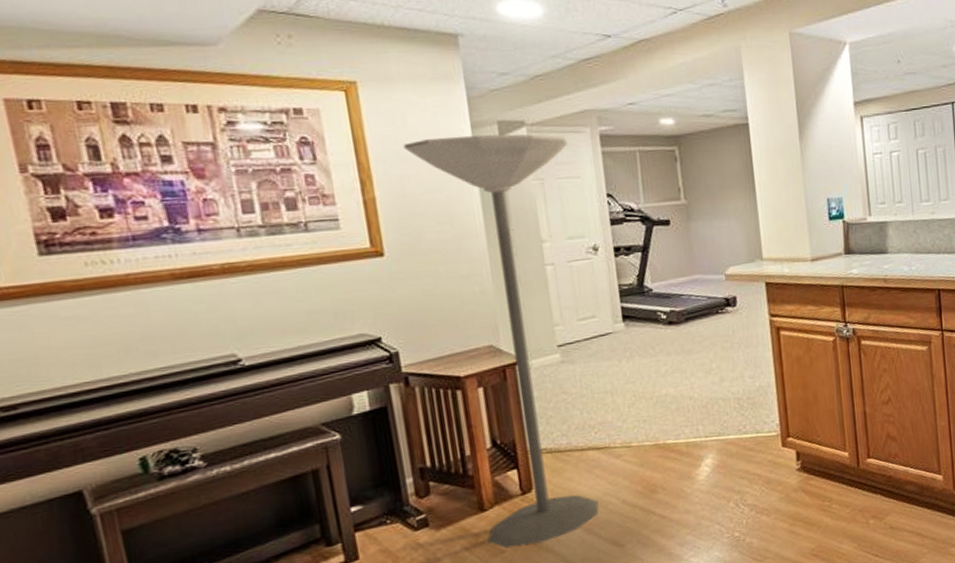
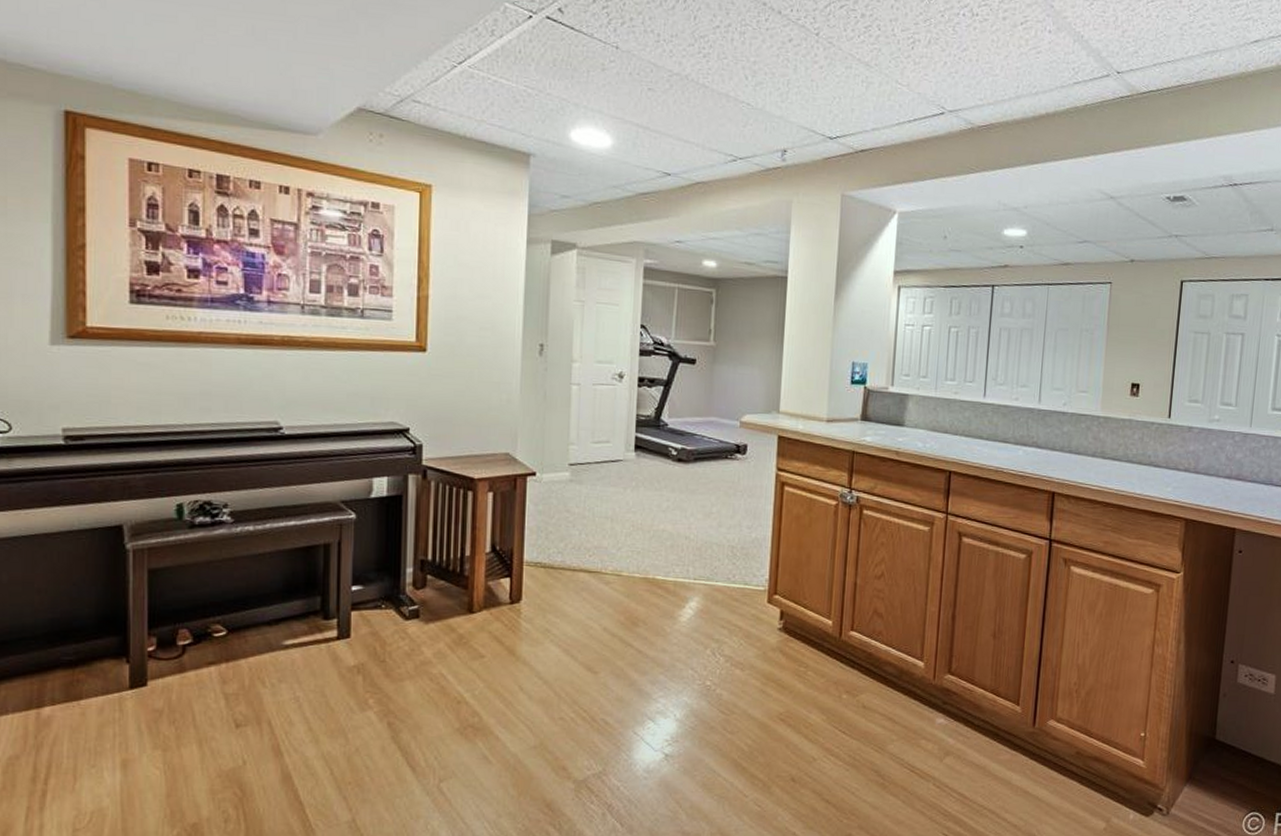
floor lamp: present [403,134,599,549] -> none [463,248,612,655]

